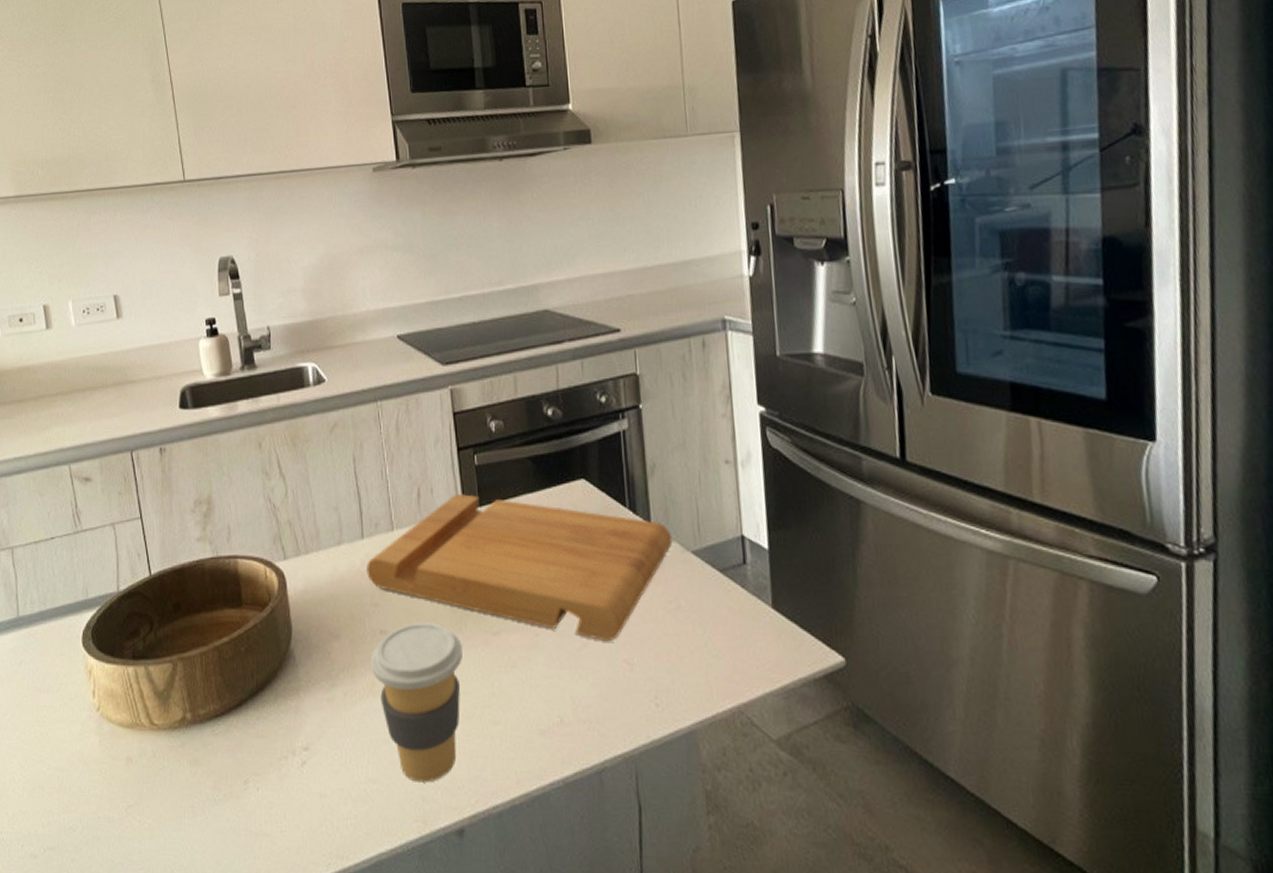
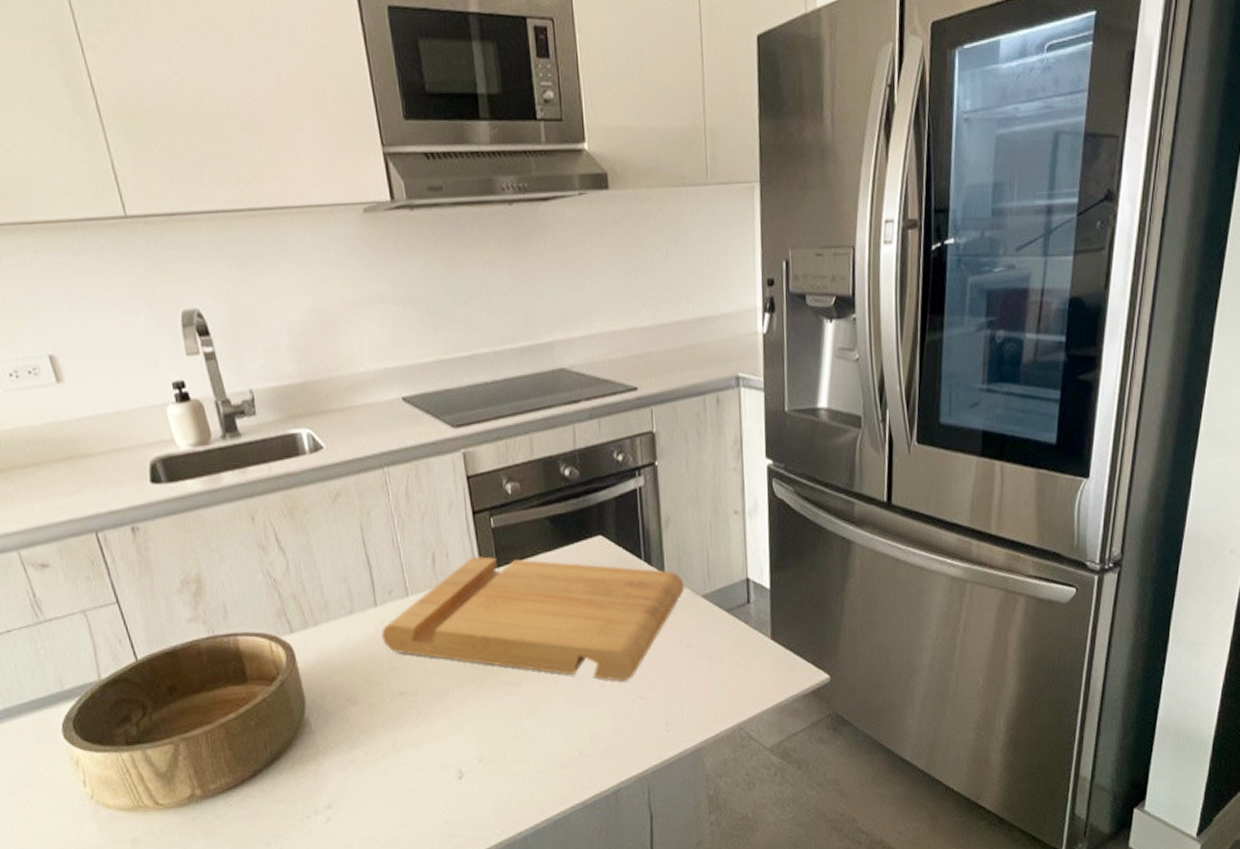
coffee cup: present [371,623,463,783] -> none [391,680,485,822]

